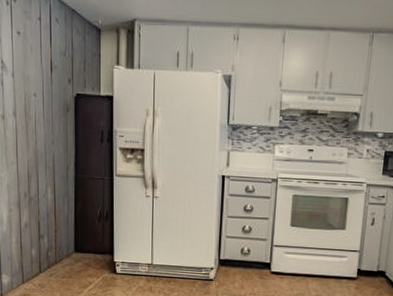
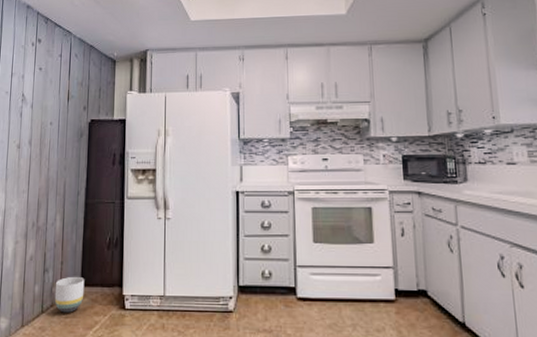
planter: none [50,243,78,274] -> present [54,276,85,313]

